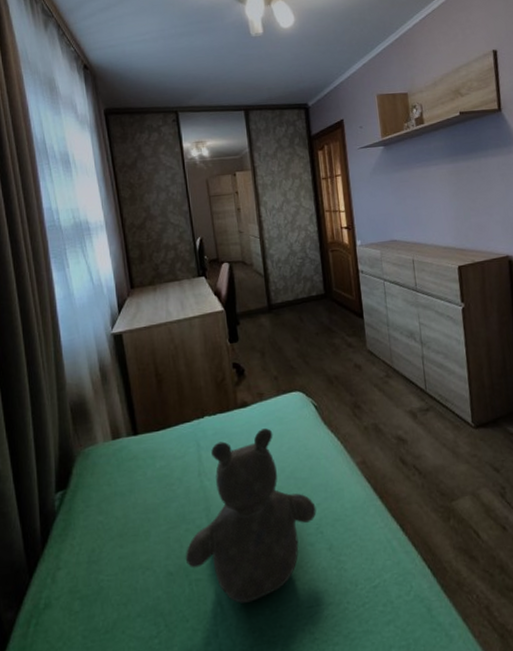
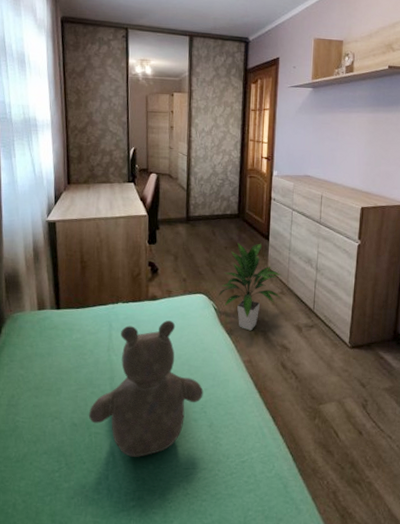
indoor plant: none [316,323,387,426] -> present [218,242,282,331]

